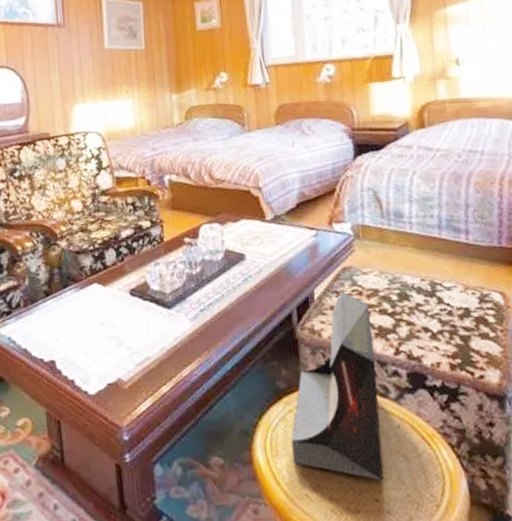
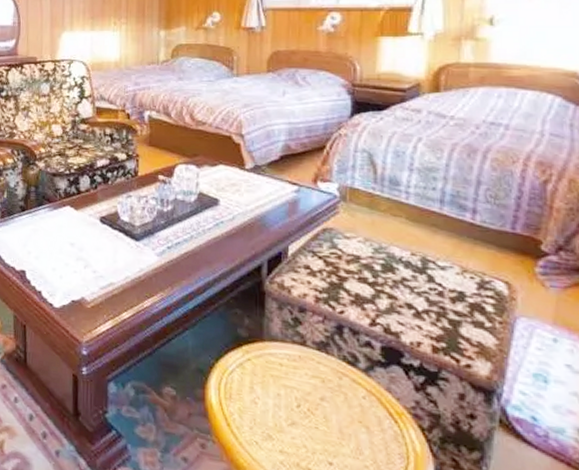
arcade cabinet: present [291,291,384,480] -> none [247,252,348,446]

